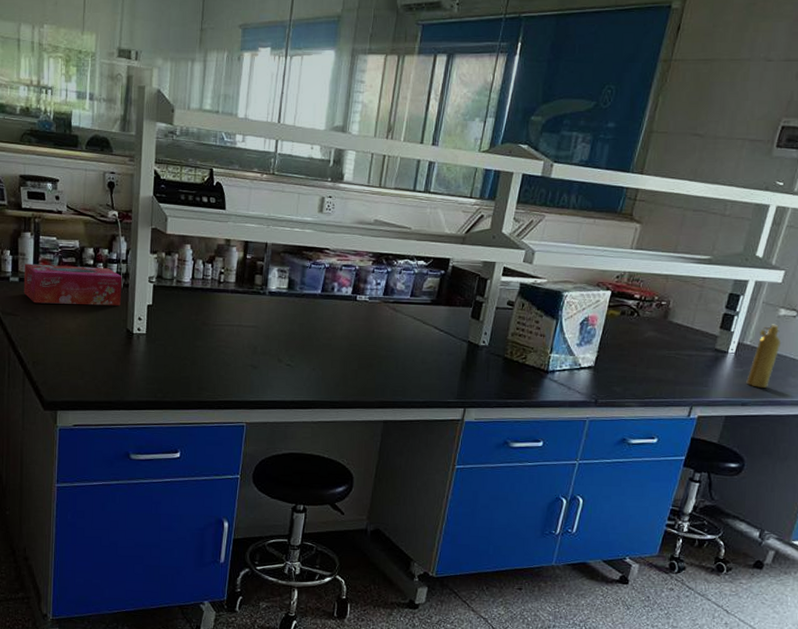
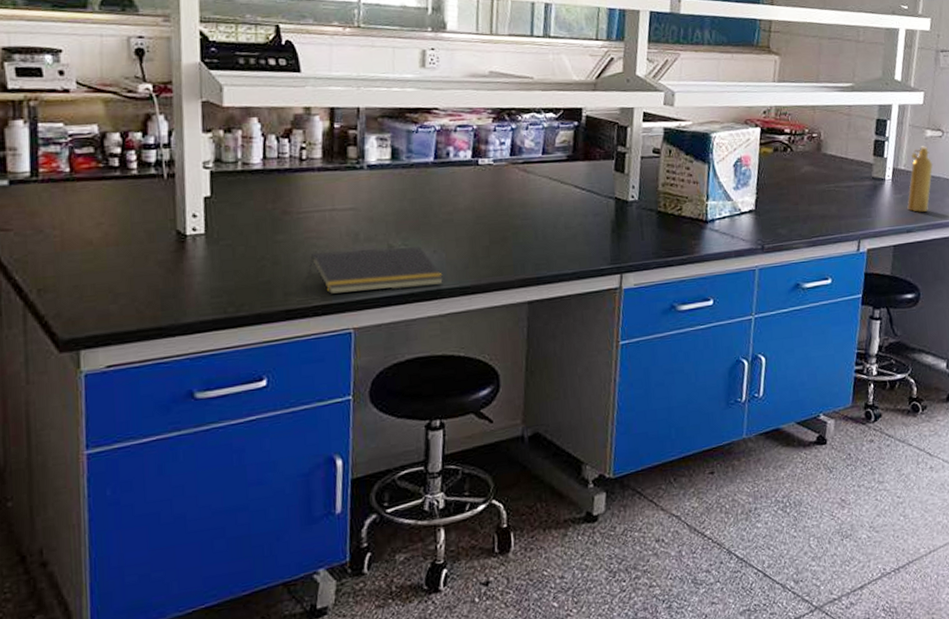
tissue box: present [23,264,122,306] -> none [16,156,166,212]
notepad: none [217,358,319,398] -> present [308,245,444,294]

